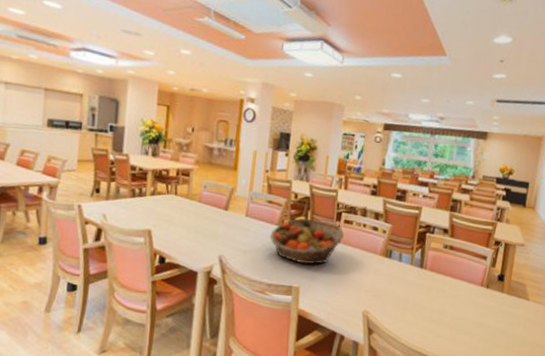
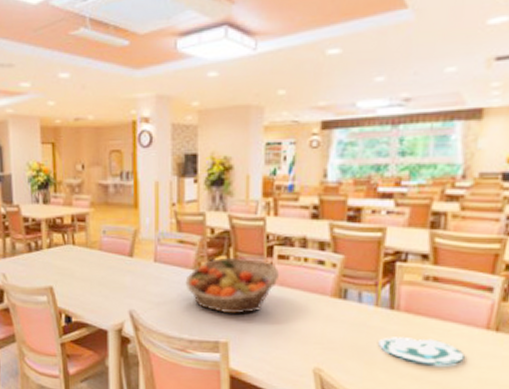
plate: none [410,288,466,311] -> present [378,337,465,365]

